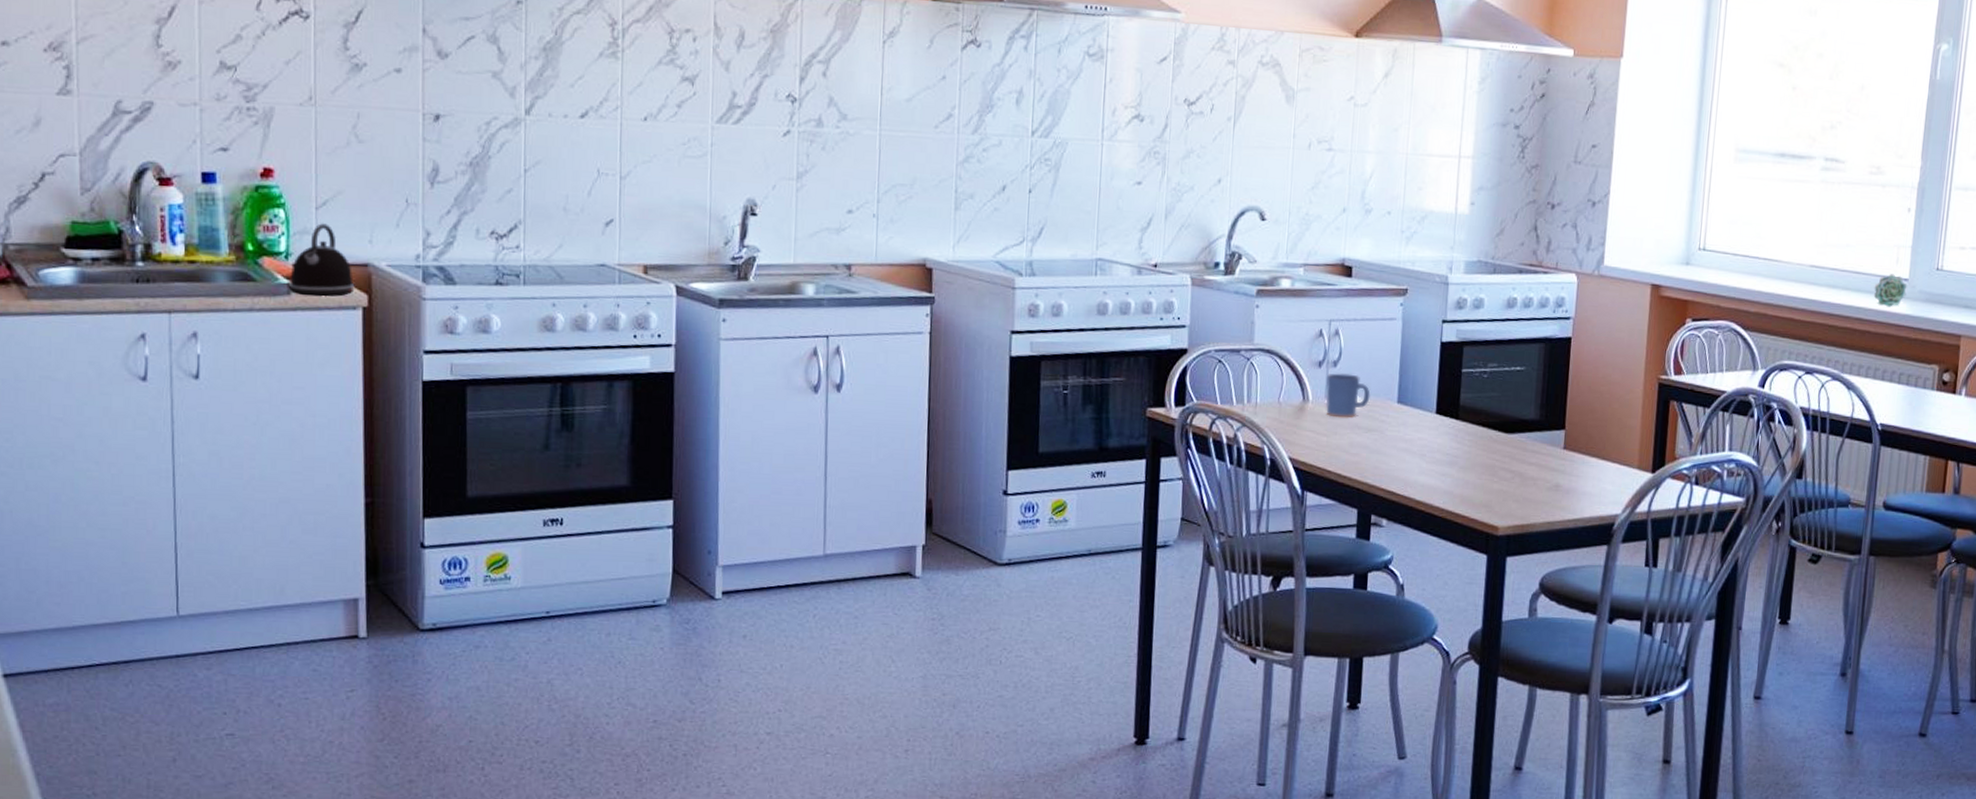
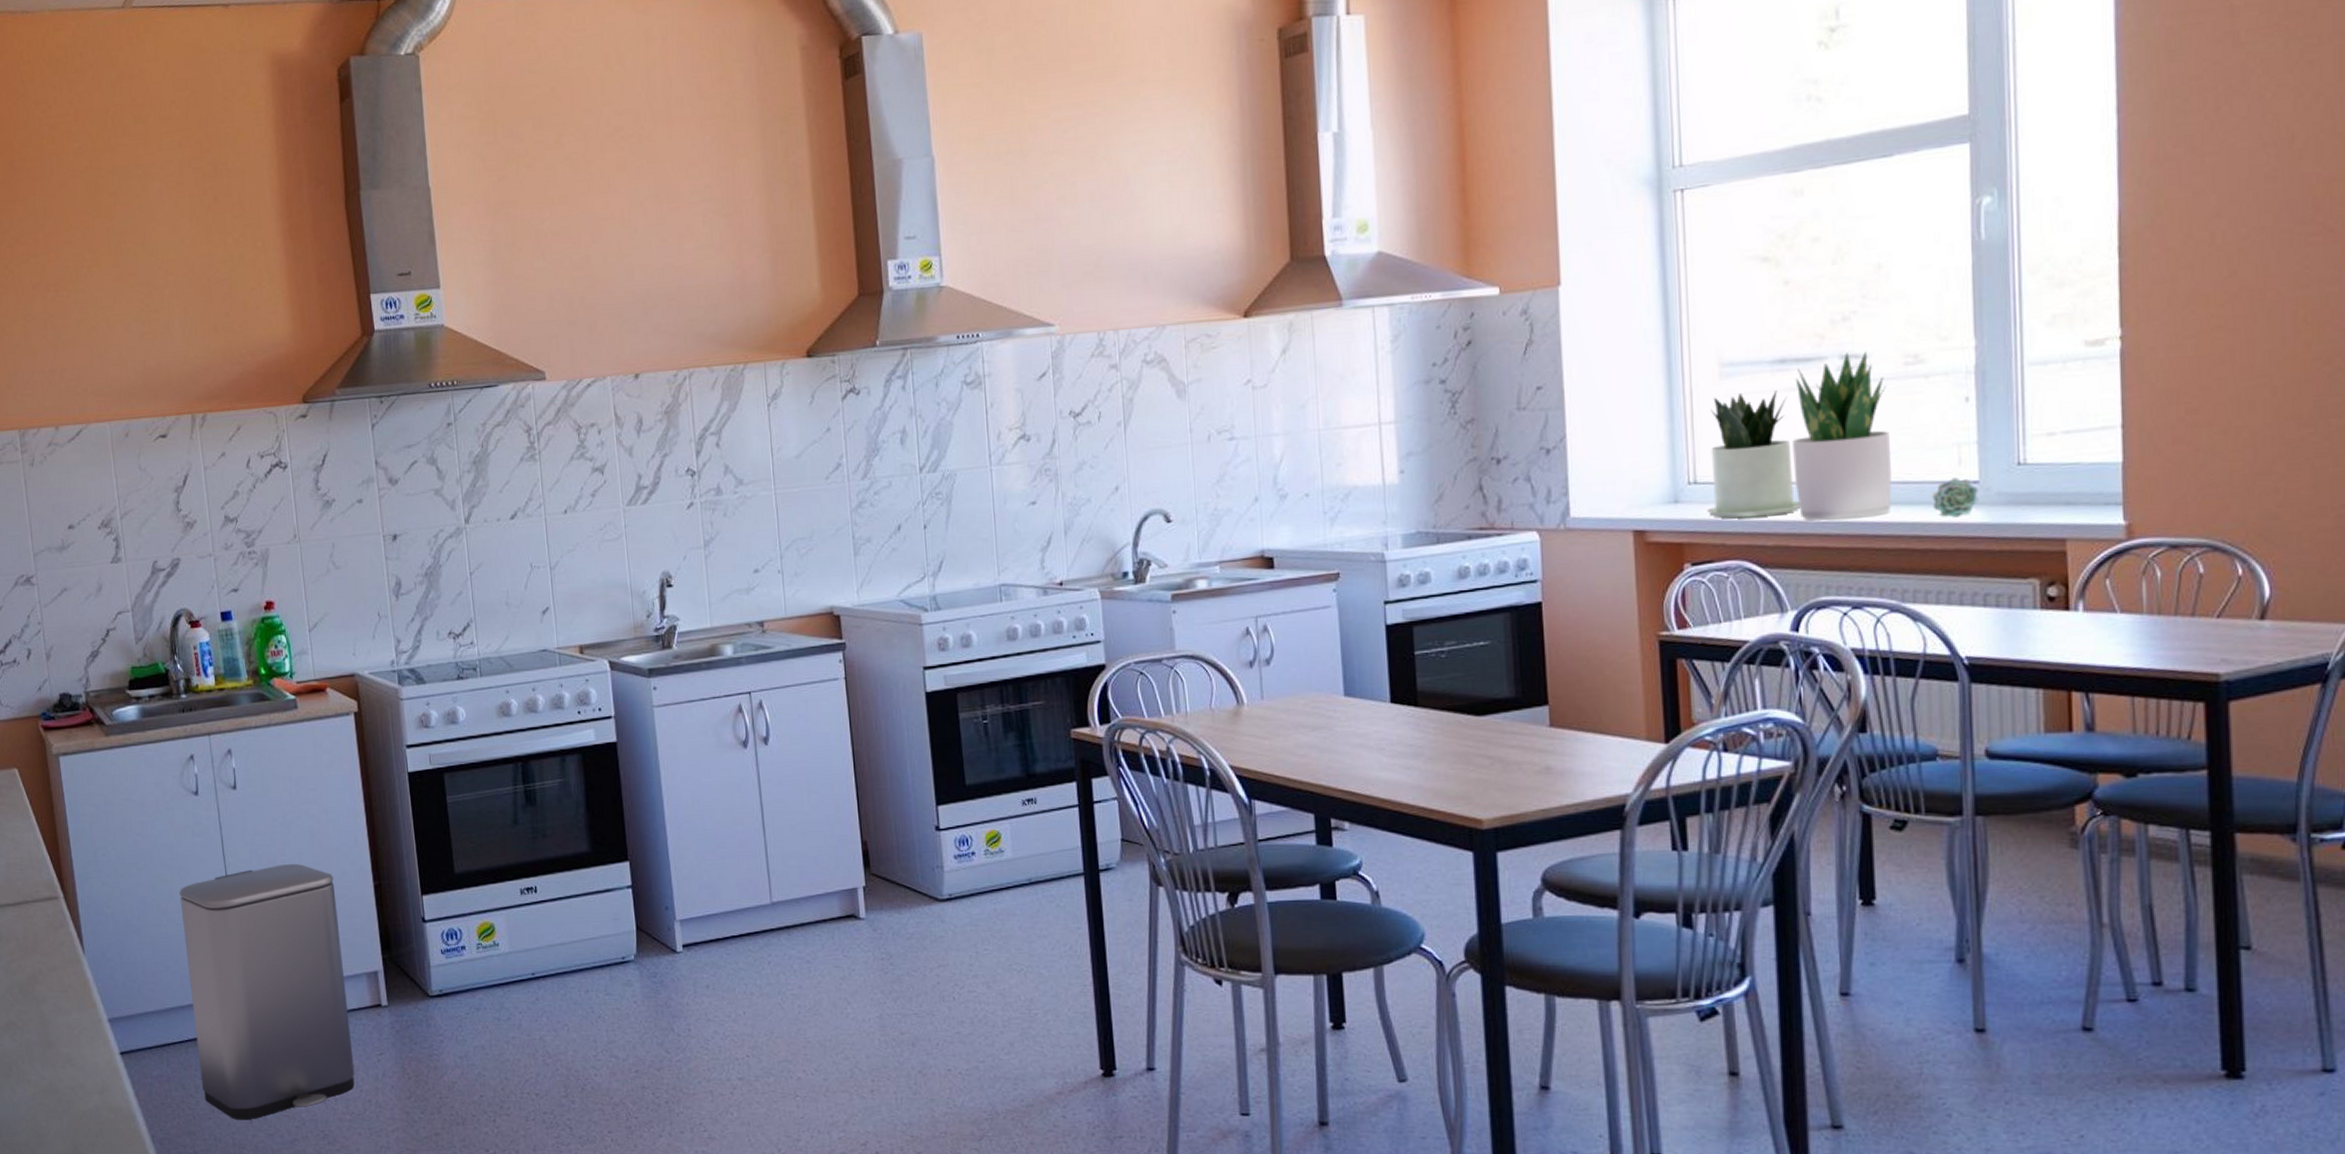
pedal bin: none [107,470,317,758] -> present [179,864,355,1119]
kettle: present [289,223,355,297] -> none [296,643,346,707]
mug: present [1326,373,1371,418] -> none [1261,670,1312,719]
planter: none [1710,177,1782,287] -> present [1707,391,1800,519]
planter: none [1778,156,1854,299] -> present [1793,351,1893,521]

